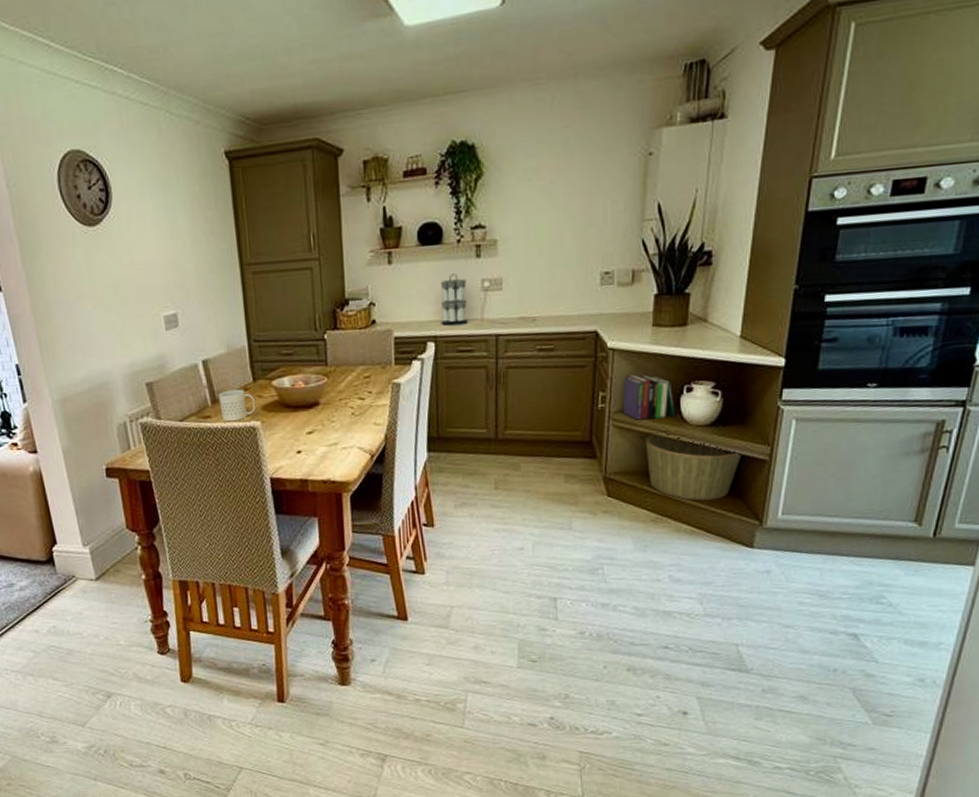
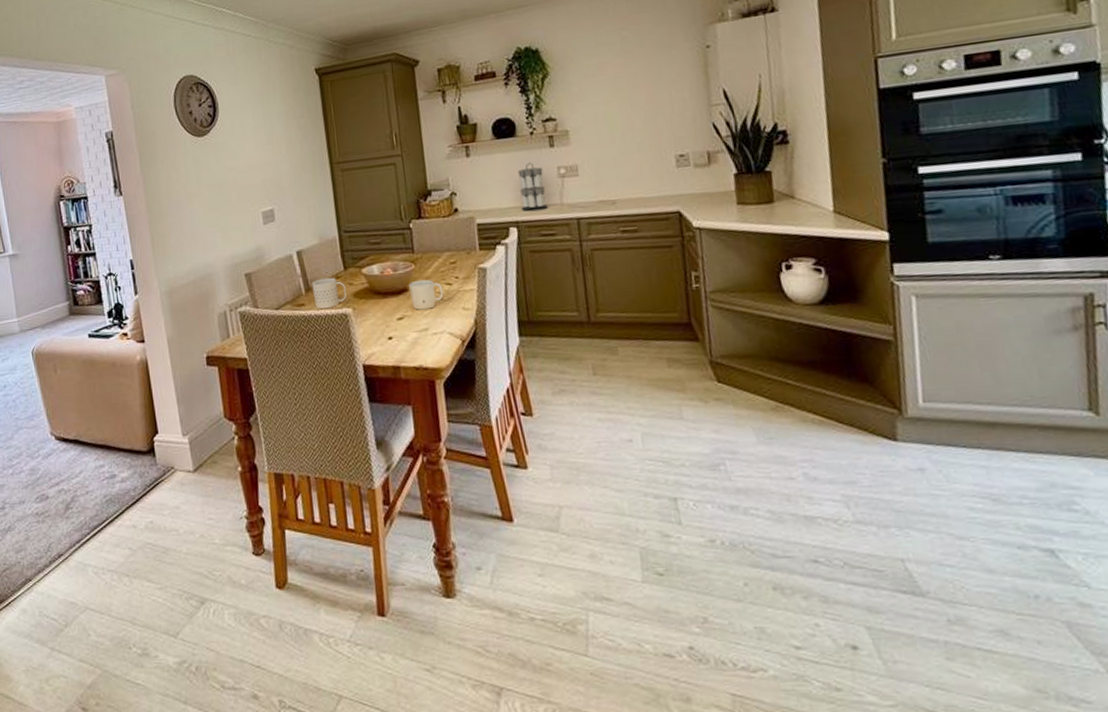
mug: none [321,393,356,425] -> present [409,279,444,310]
books: present [622,374,676,420] -> none [716,252,779,300]
basket: present [645,431,743,501] -> none [749,311,862,387]

